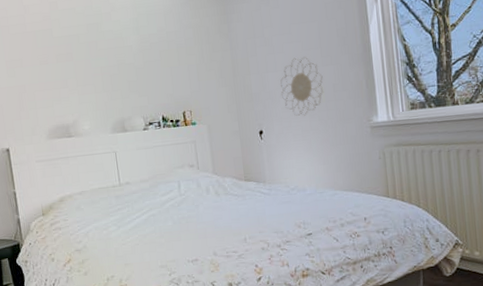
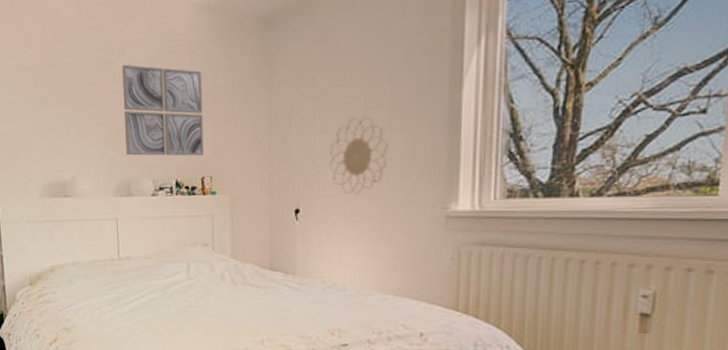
wall art: none [109,26,183,99] -> present [122,64,204,156]

